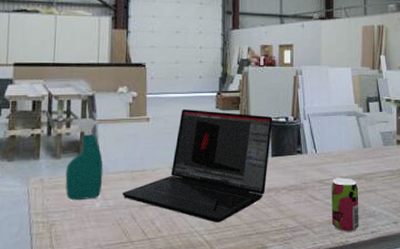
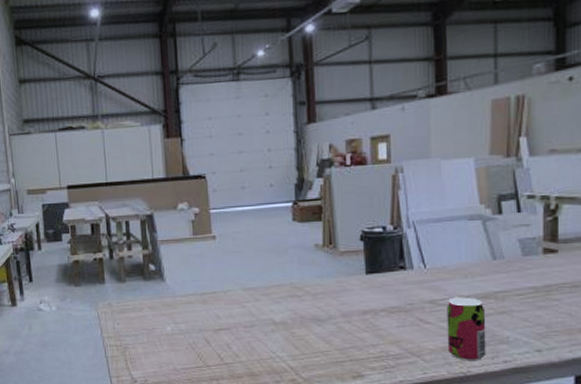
spray bottle: present [65,118,103,201] -> none [132,239,172,325]
laptop: present [122,108,273,223] -> none [193,223,366,348]

